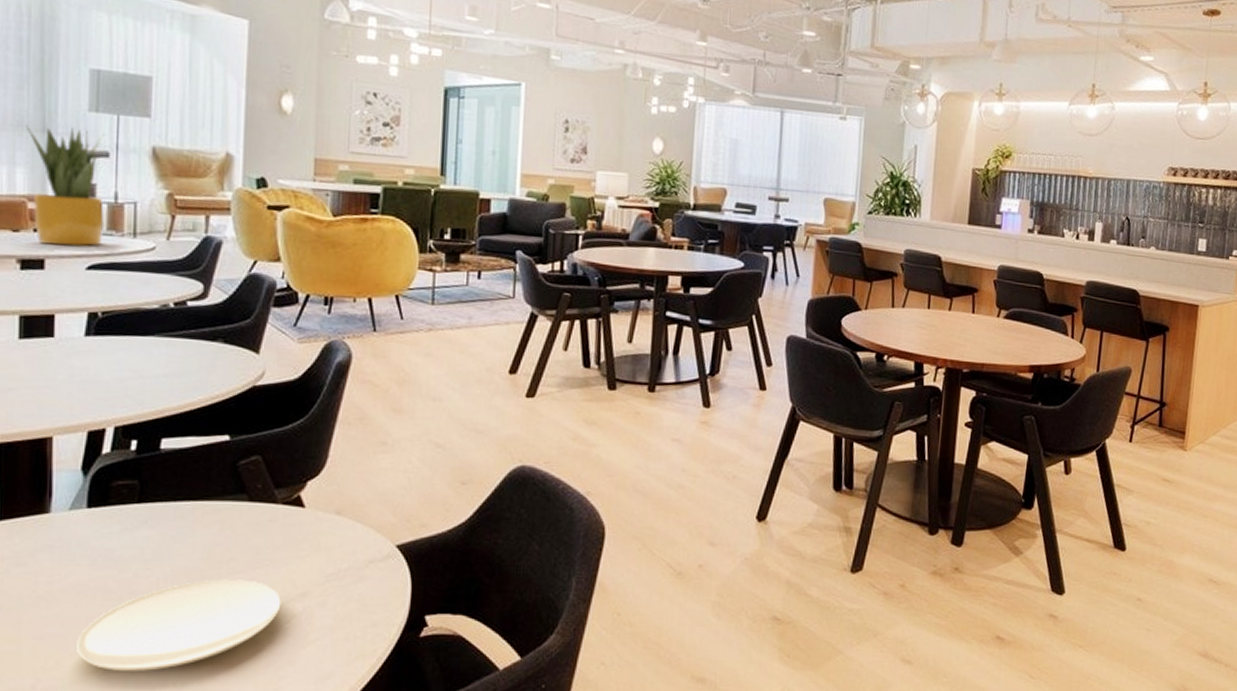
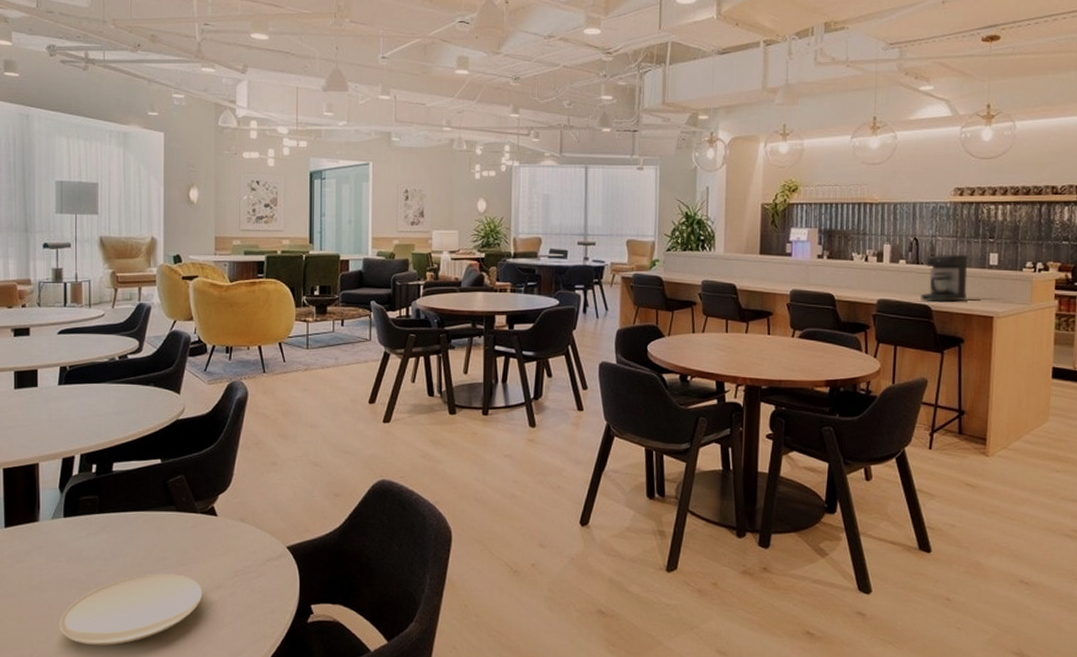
planter: present [25,125,104,246] -> none [14,227,68,317]
coffee maker: none [1129,236,1177,287] -> present [920,254,968,302]

